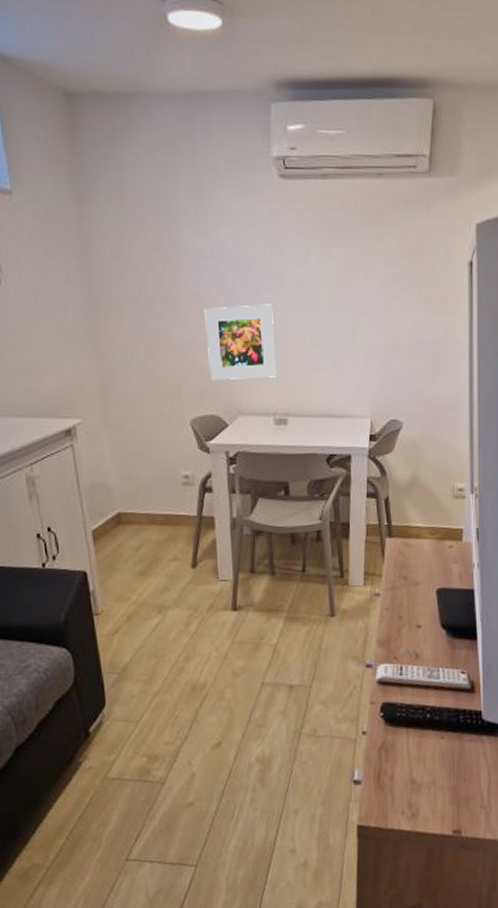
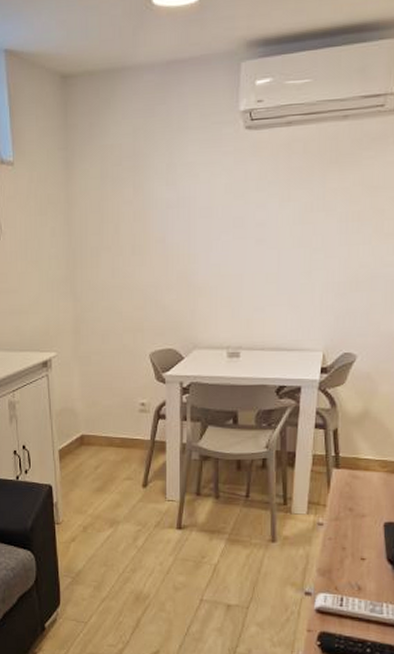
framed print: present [204,304,277,380] -> none [168,246,233,317]

